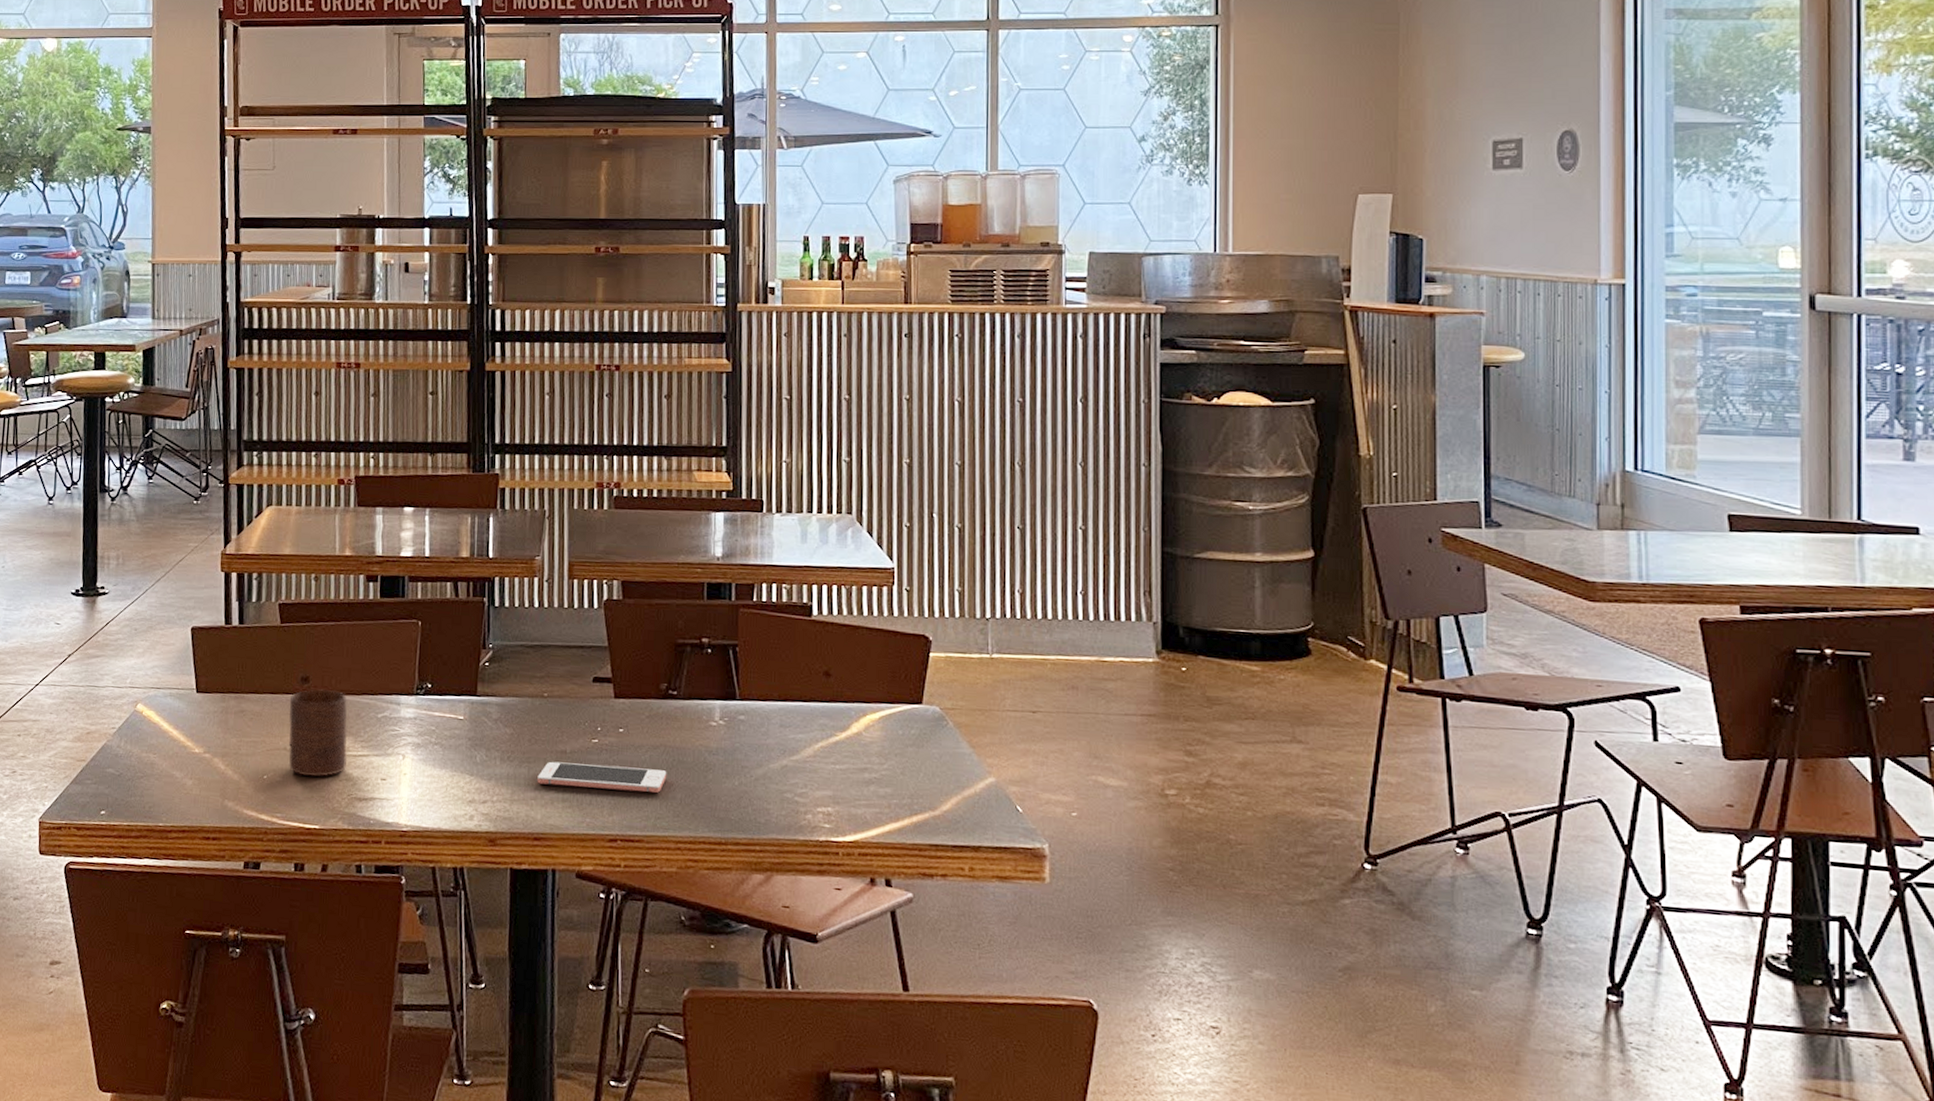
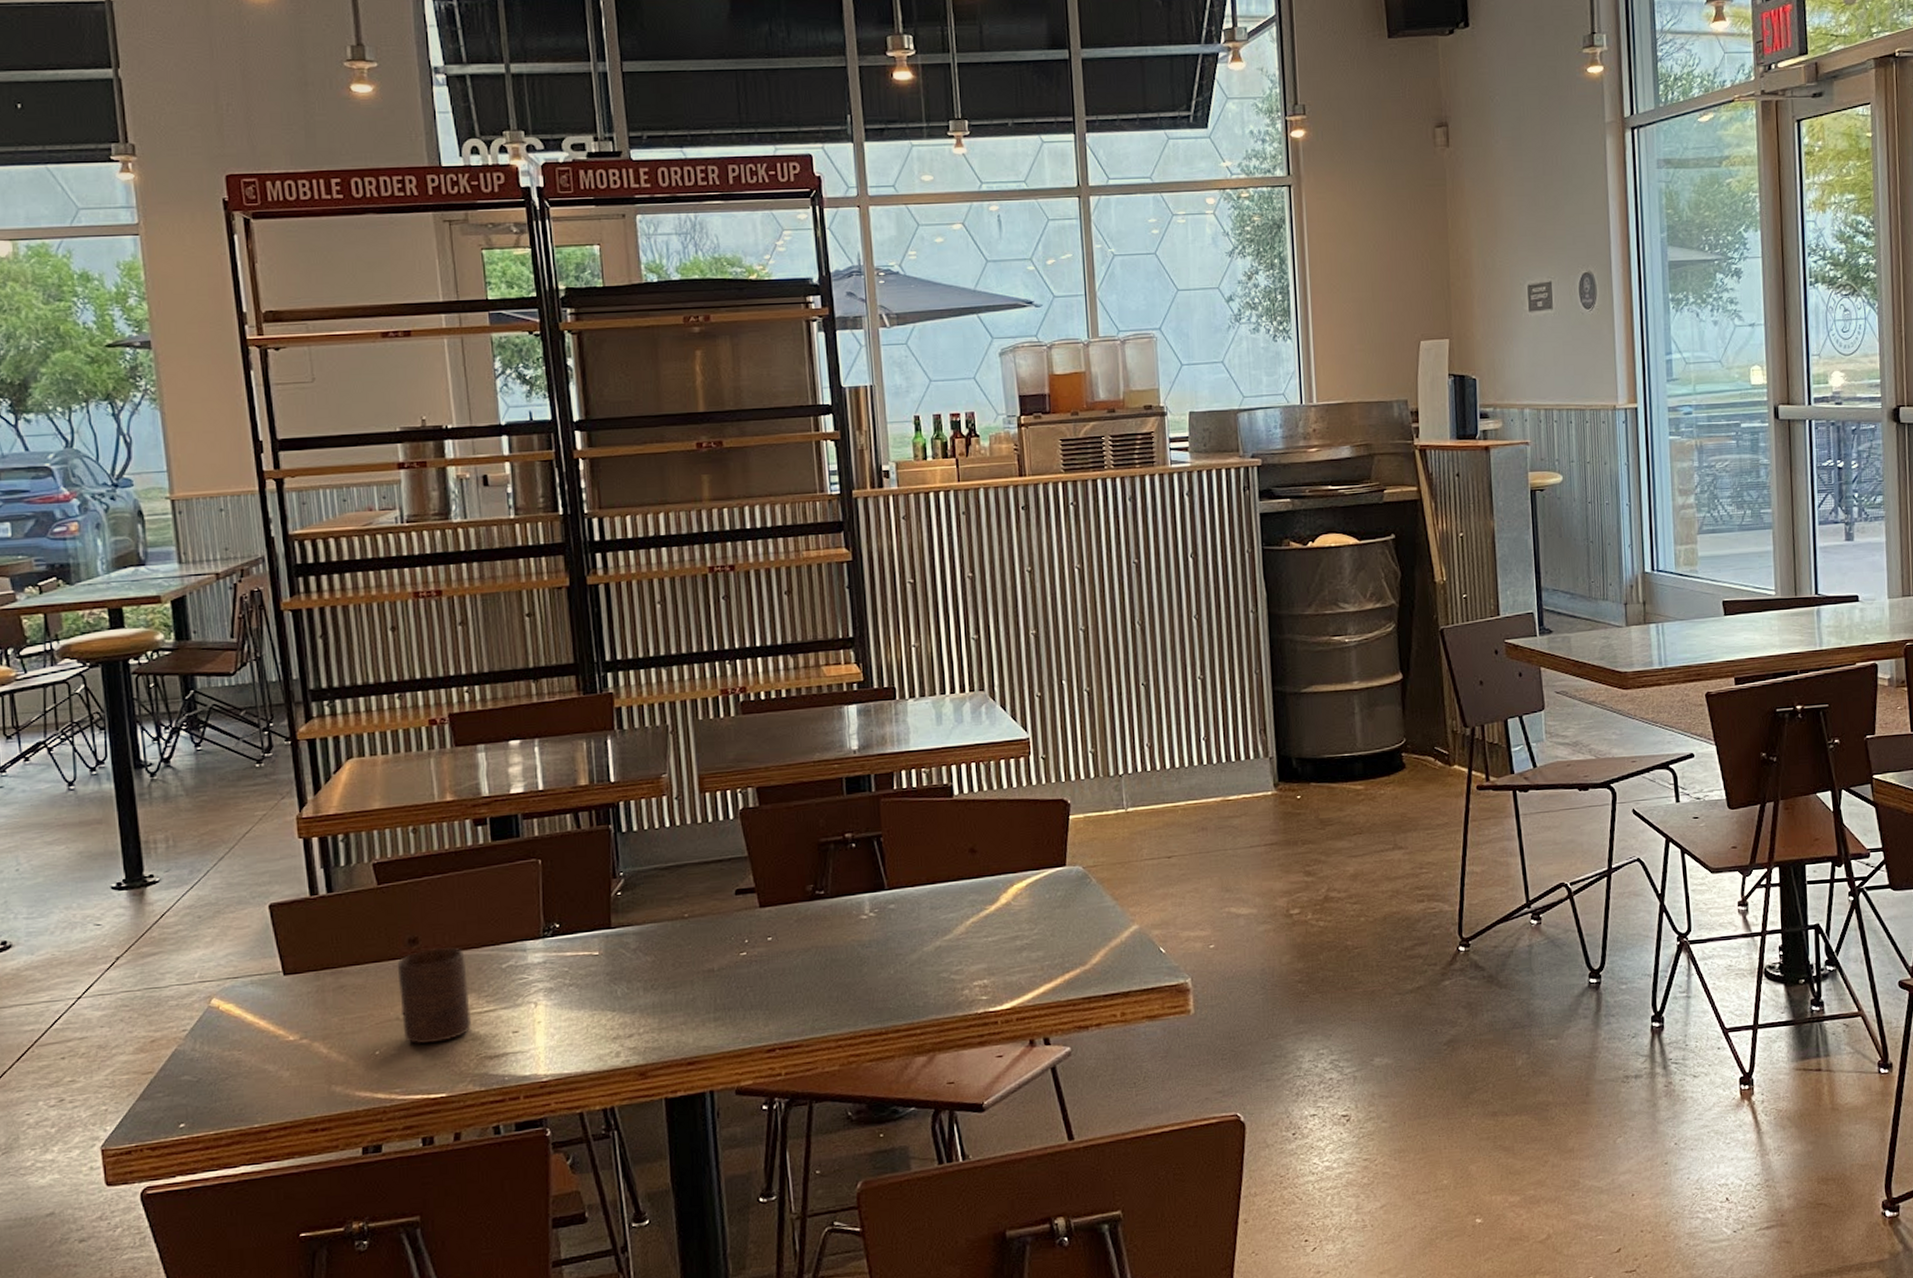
cell phone: present [537,761,667,794] -> none [685,971,821,1007]

